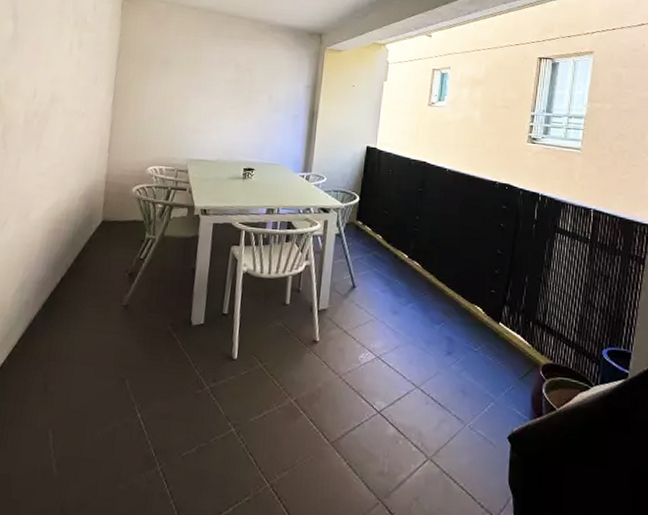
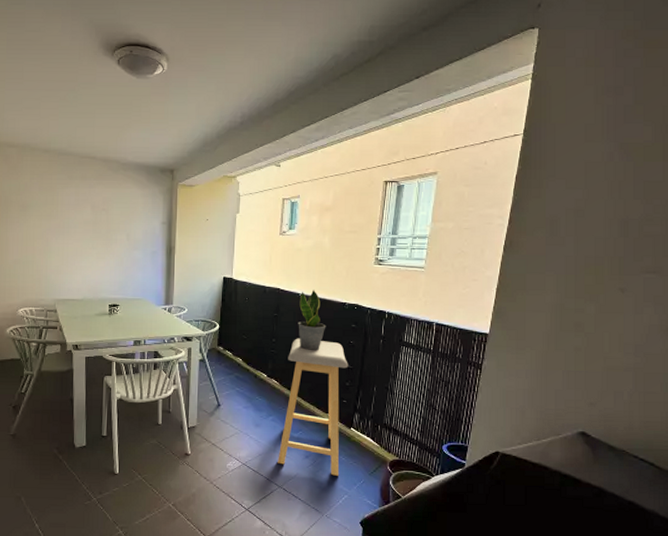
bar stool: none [416,217,498,379] -> present [278,338,348,476]
potted plant: none [444,166,475,232] -> present [298,290,326,350]

